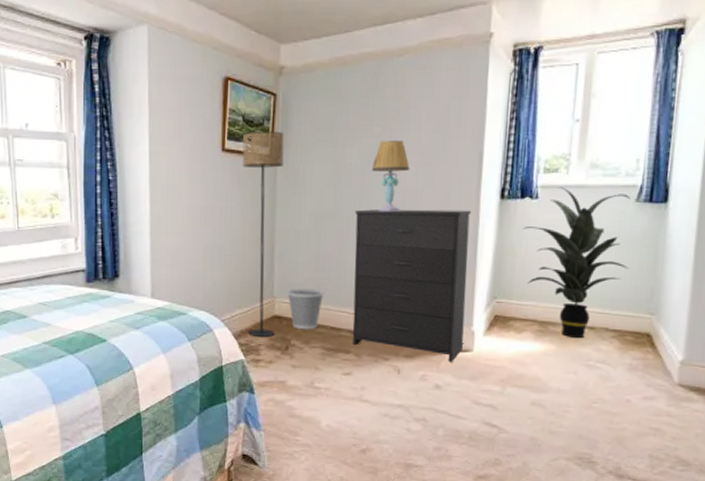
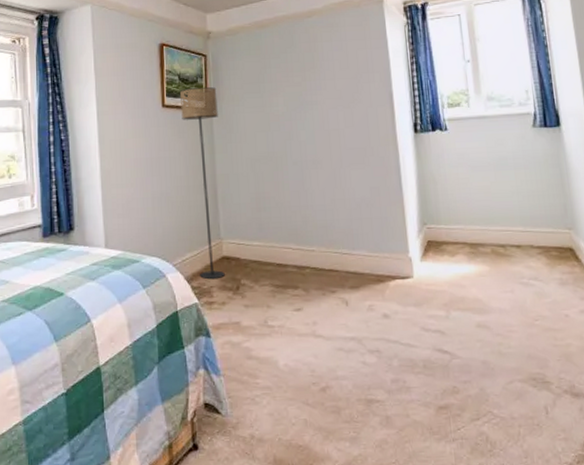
wastebasket: present [287,288,324,330] -> none [232,227,268,269]
dresser: present [352,209,472,362] -> none [287,145,403,290]
table lamp: present [371,139,410,212] -> none [296,87,331,152]
indoor plant: present [522,187,631,339] -> none [438,119,540,258]

